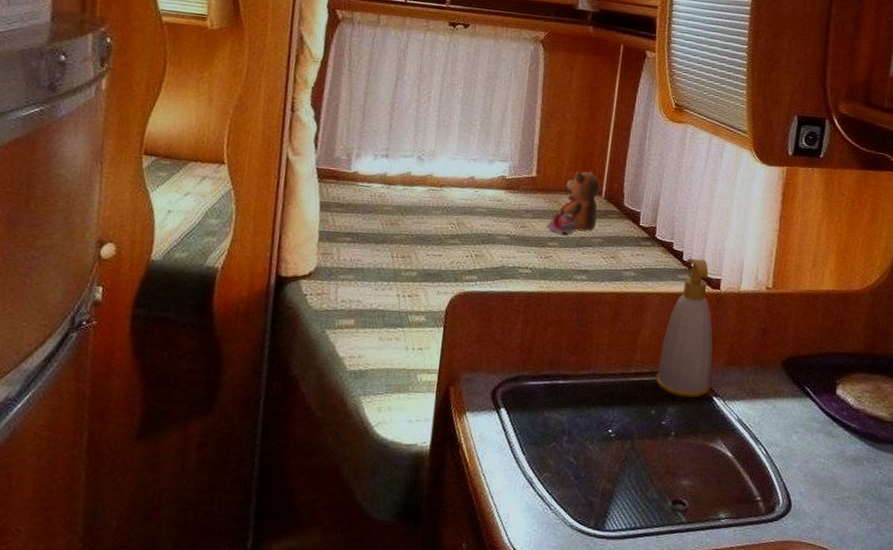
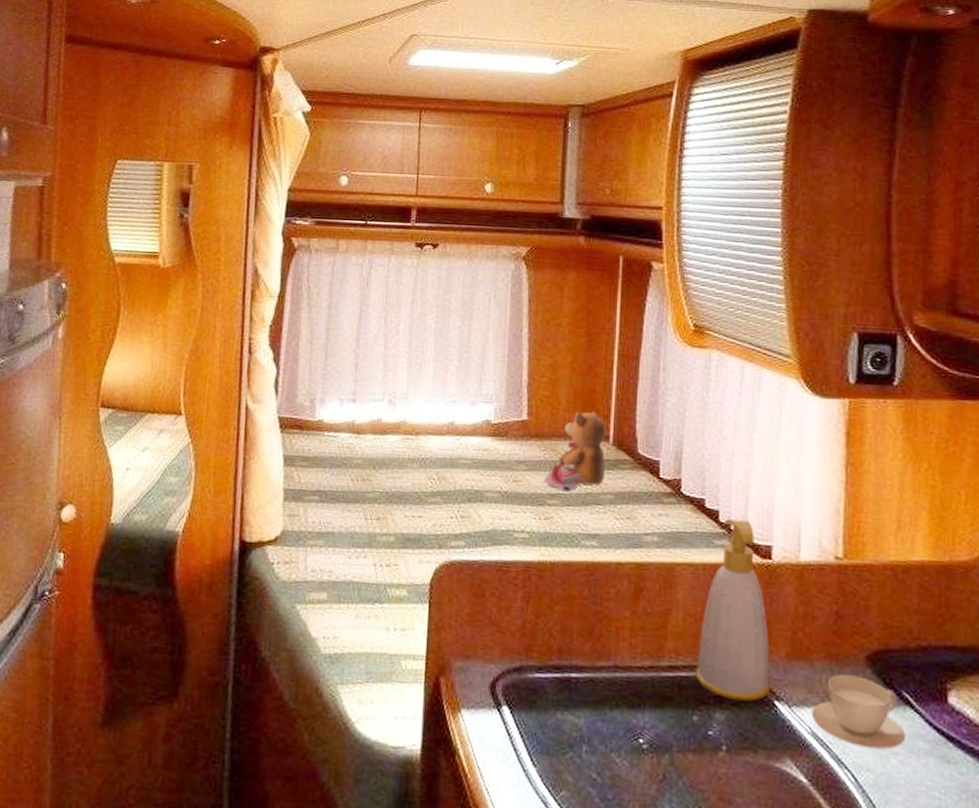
teacup: none [739,375,805,430] -> present [811,674,905,750]

